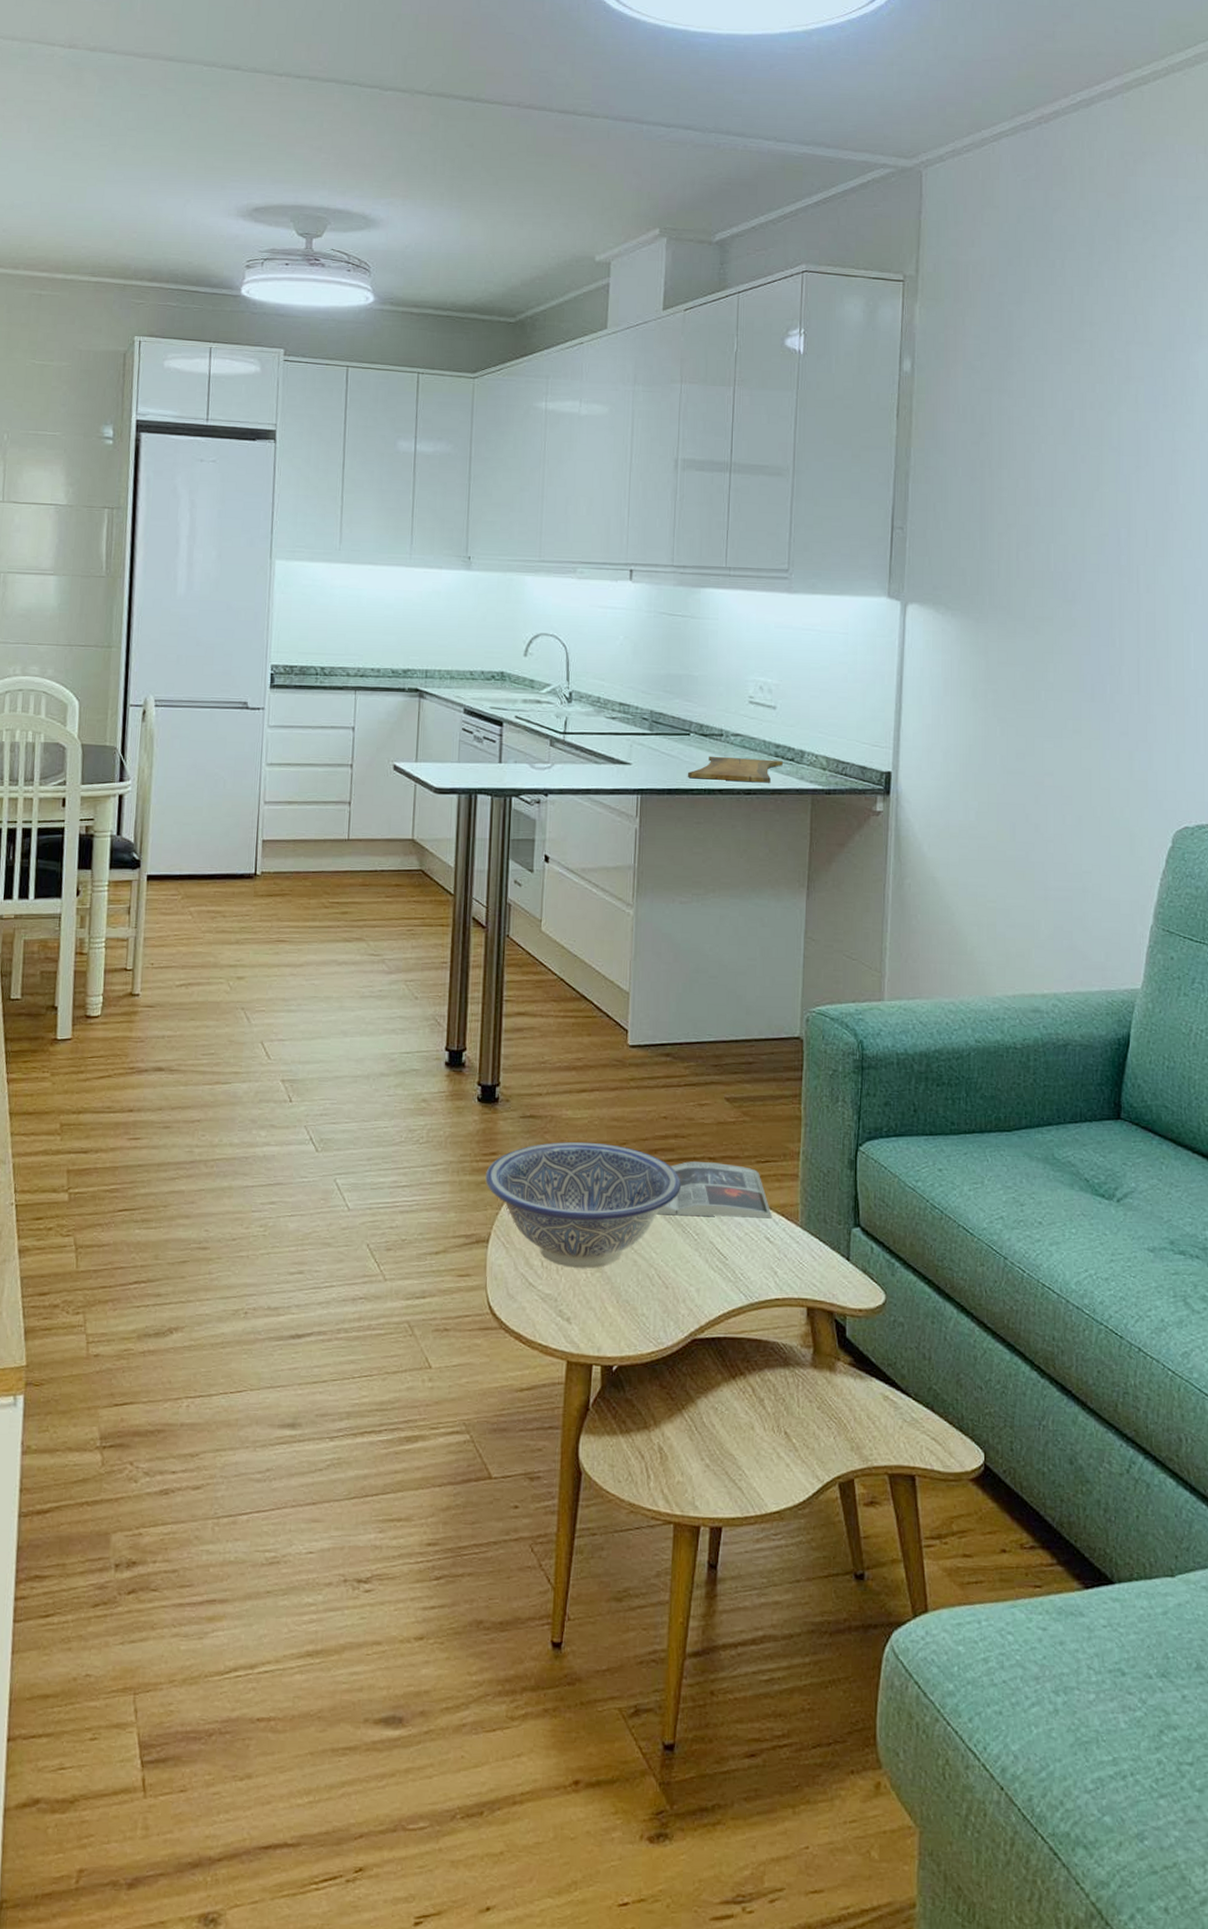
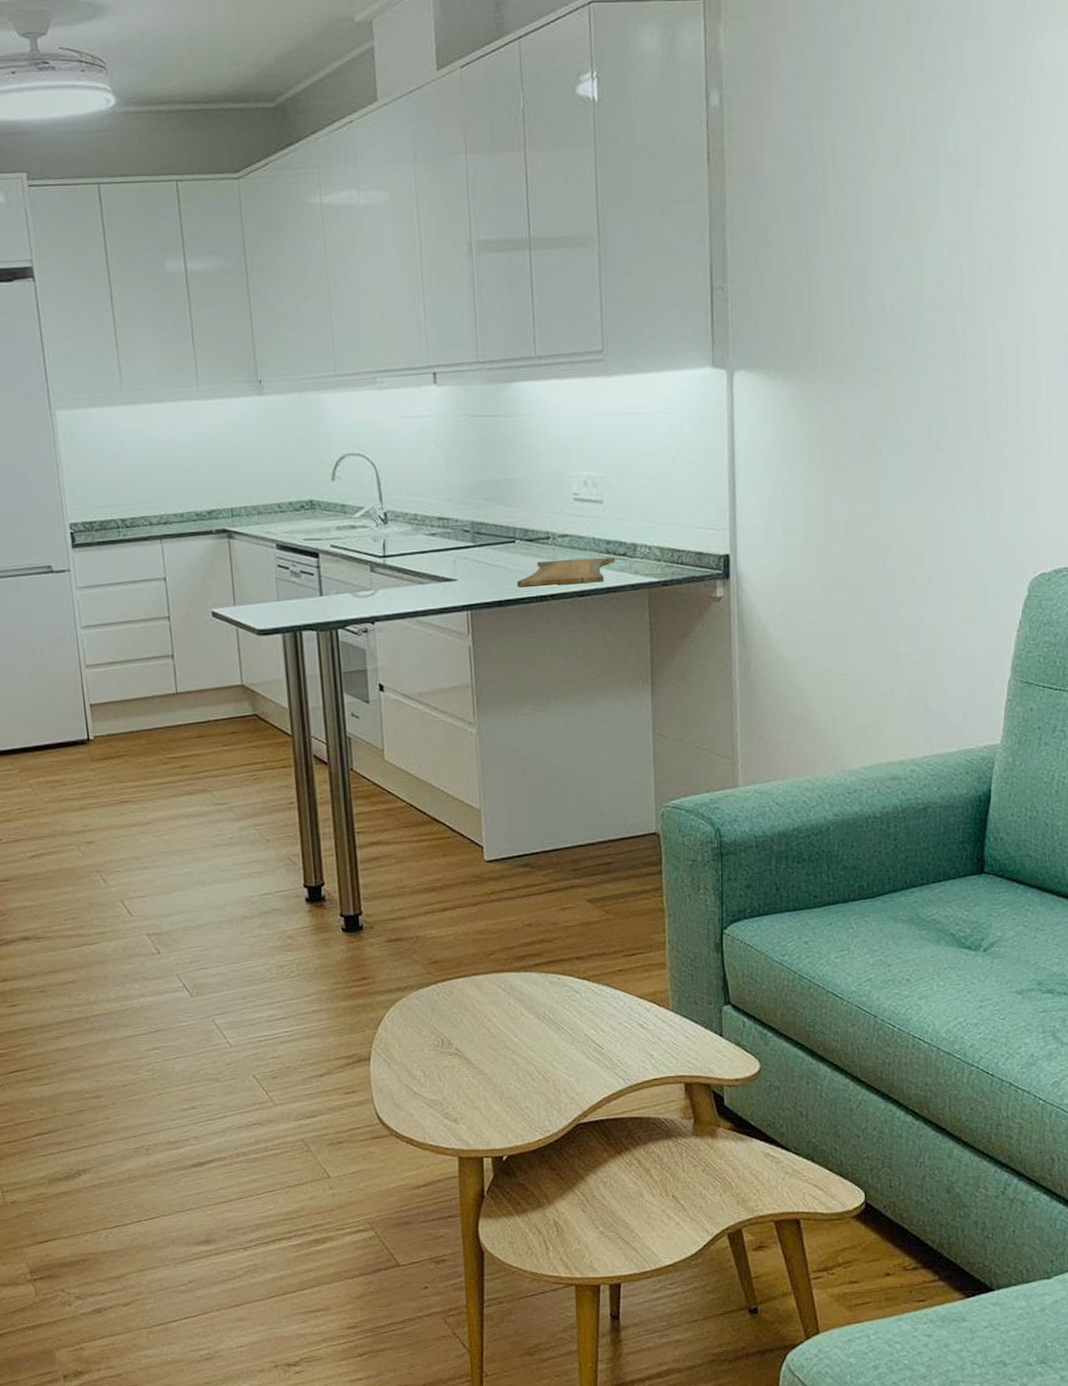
decorative bowl: present [485,1141,682,1268] -> none [359,956,552,1074]
magazine: present [656,1161,773,1219] -> none [530,961,644,1015]

